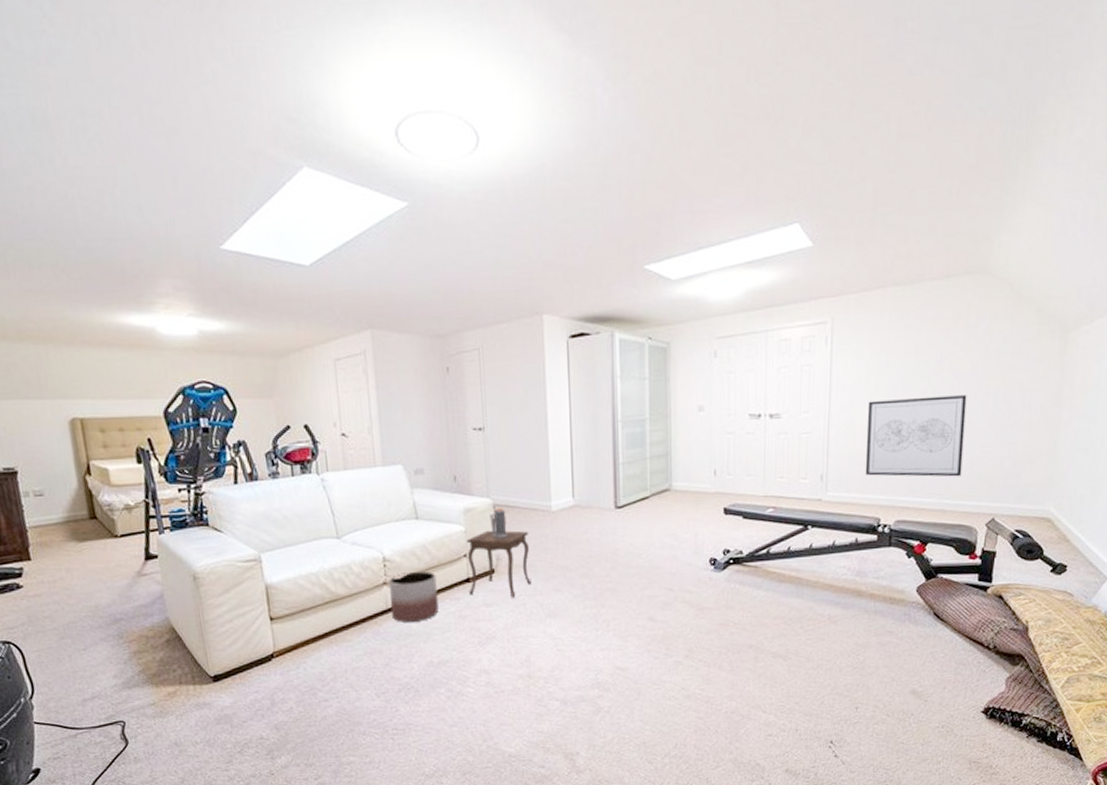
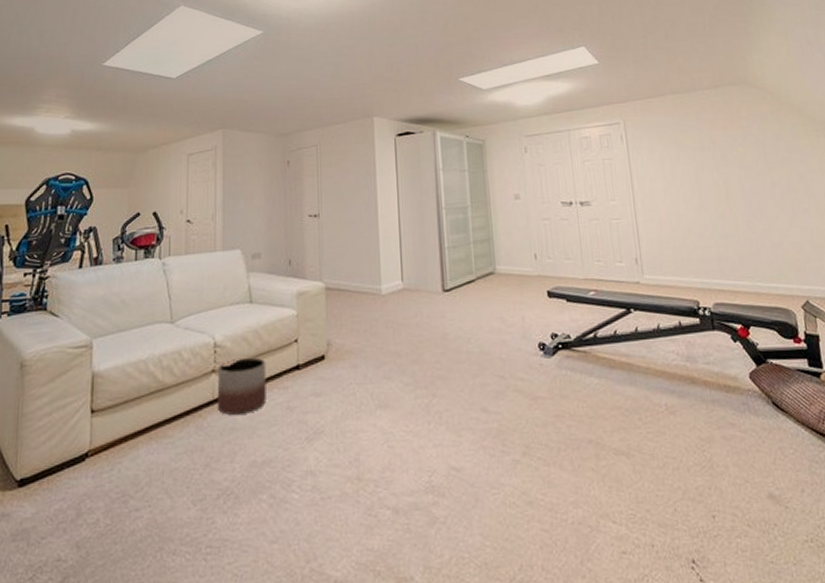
side table: present [466,506,532,598] -> none [297,290,362,386]
wall art: present [865,395,967,477] -> none [667,185,767,260]

